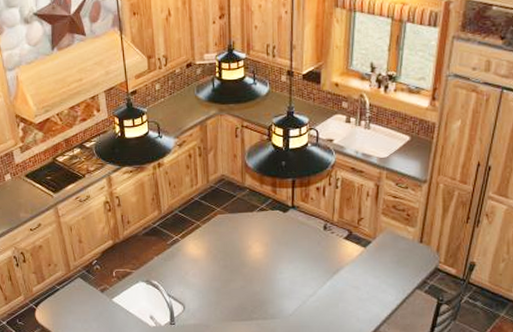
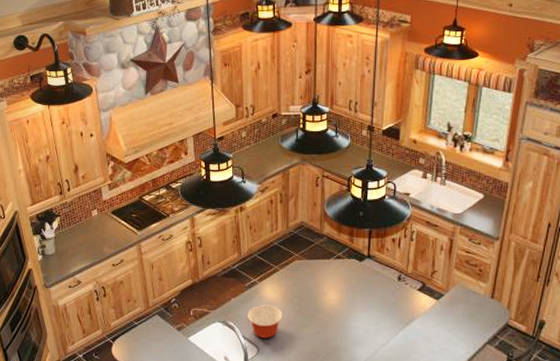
mixing bowl: none [171,261,207,295] -> present [247,304,283,338]

